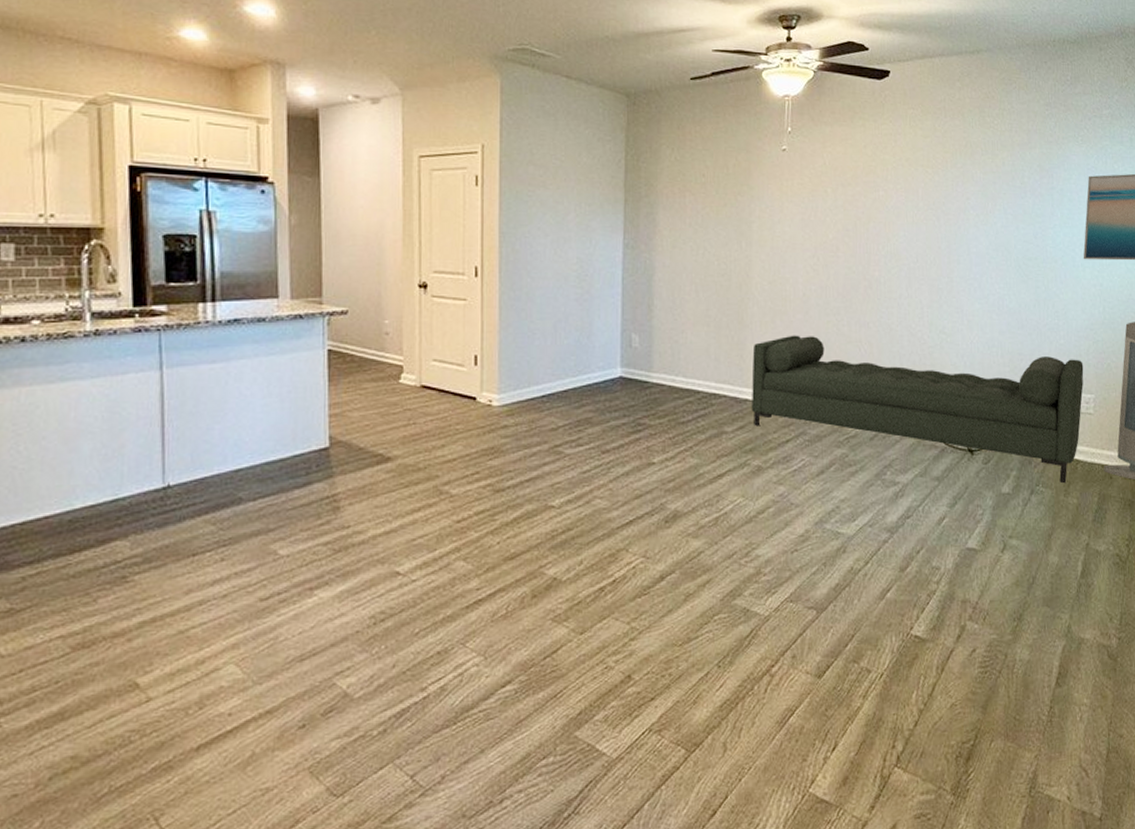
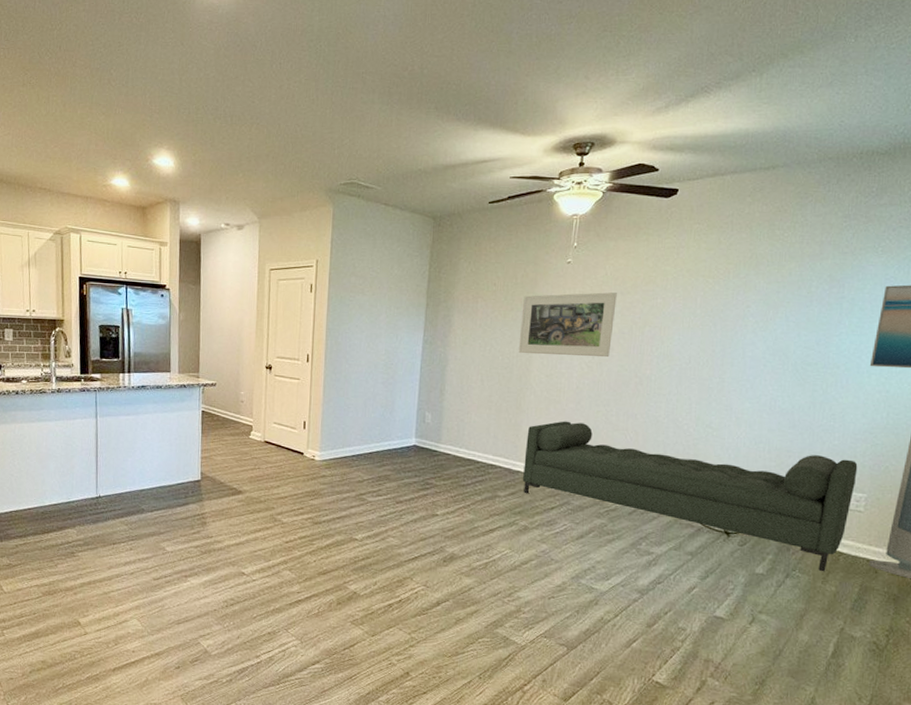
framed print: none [735,184,838,259] -> present [518,292,617,358]

